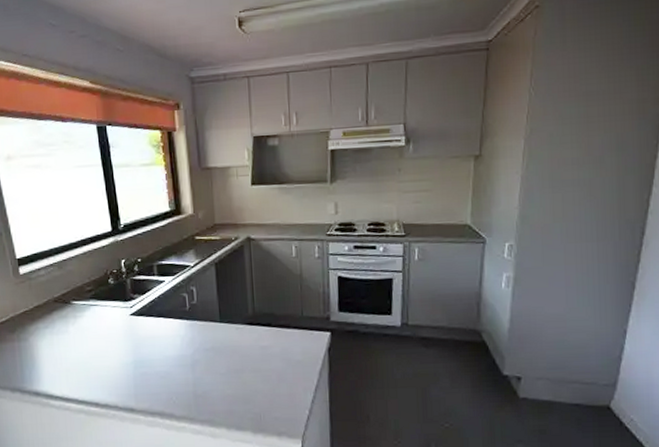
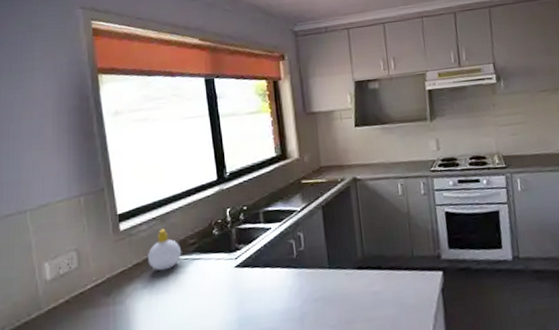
soap bottle: none [47,275,80,314] -> present [147,228,182,271]

